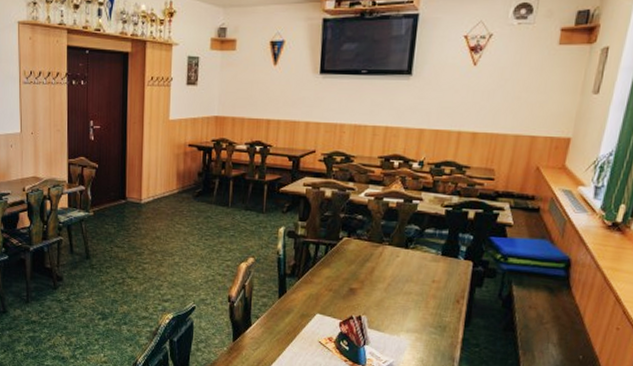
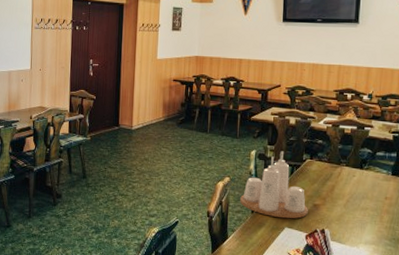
condiment set: none [266,228,343,305] -> present [240,151,308,219]

